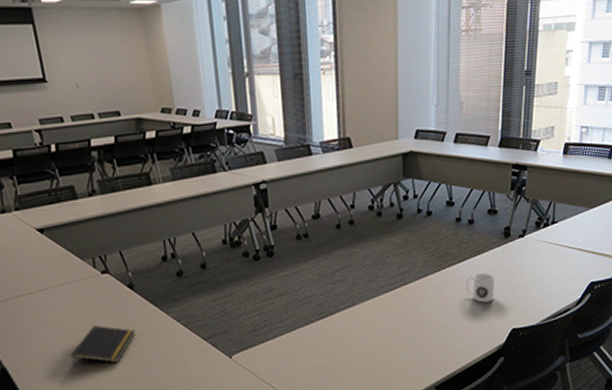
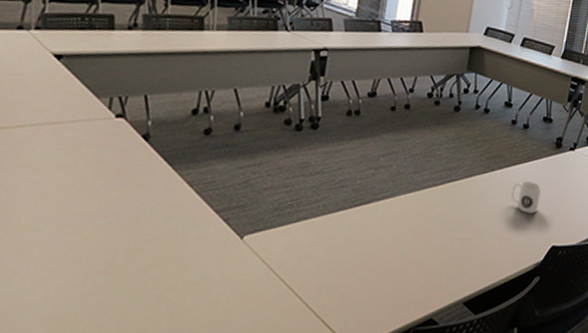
notepad: present [71,325,136,366] -> none [44,176,136,227]

